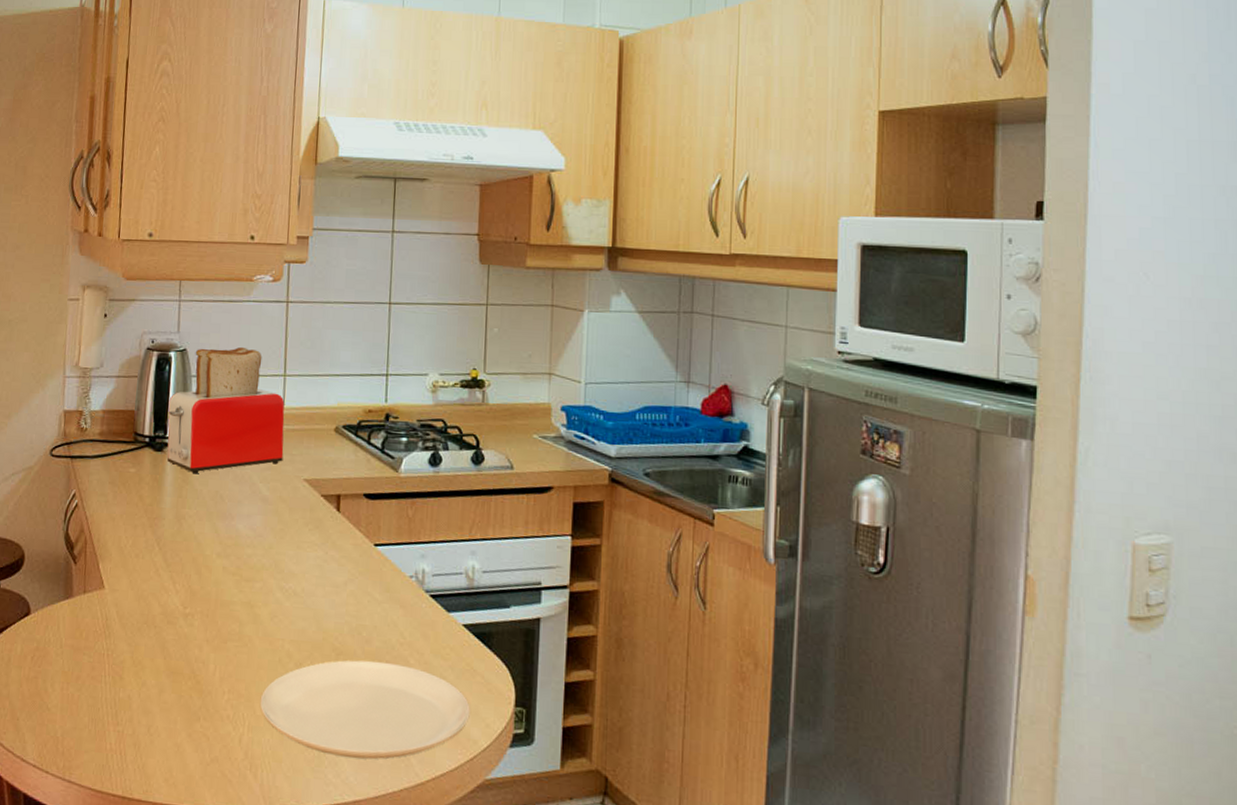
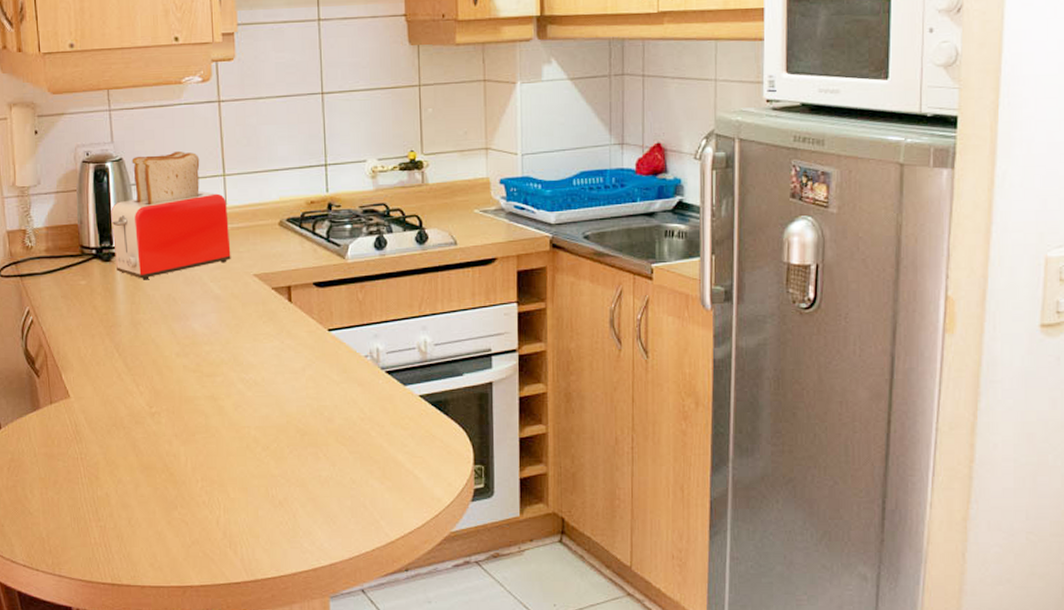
plate: present [260,660,470,760] -> none [232,437,432,526]

